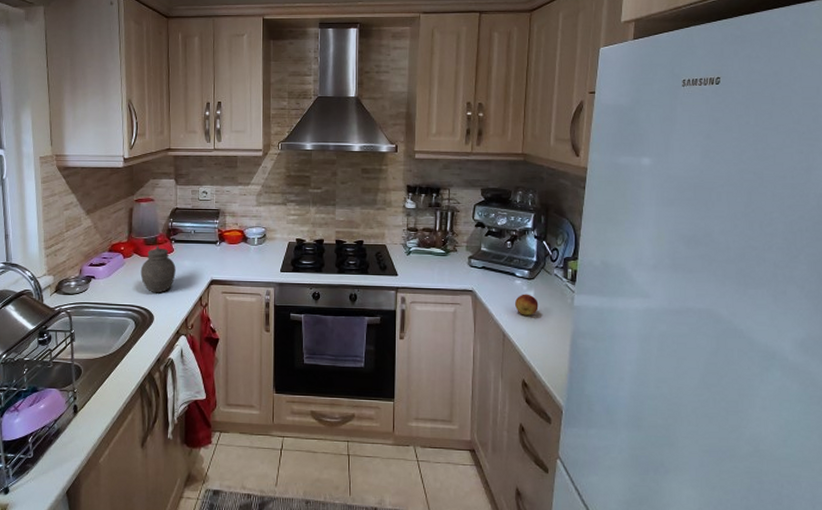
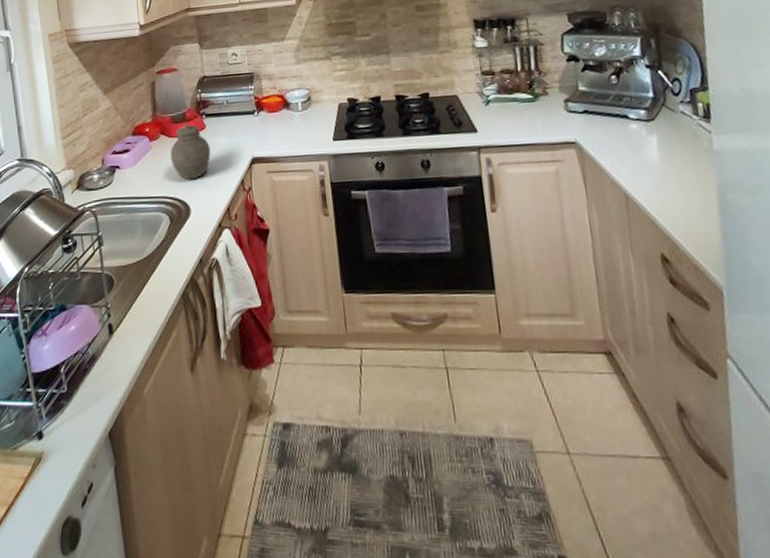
fruit: present [514,294,539,316] -> none [633,140,667,169]

